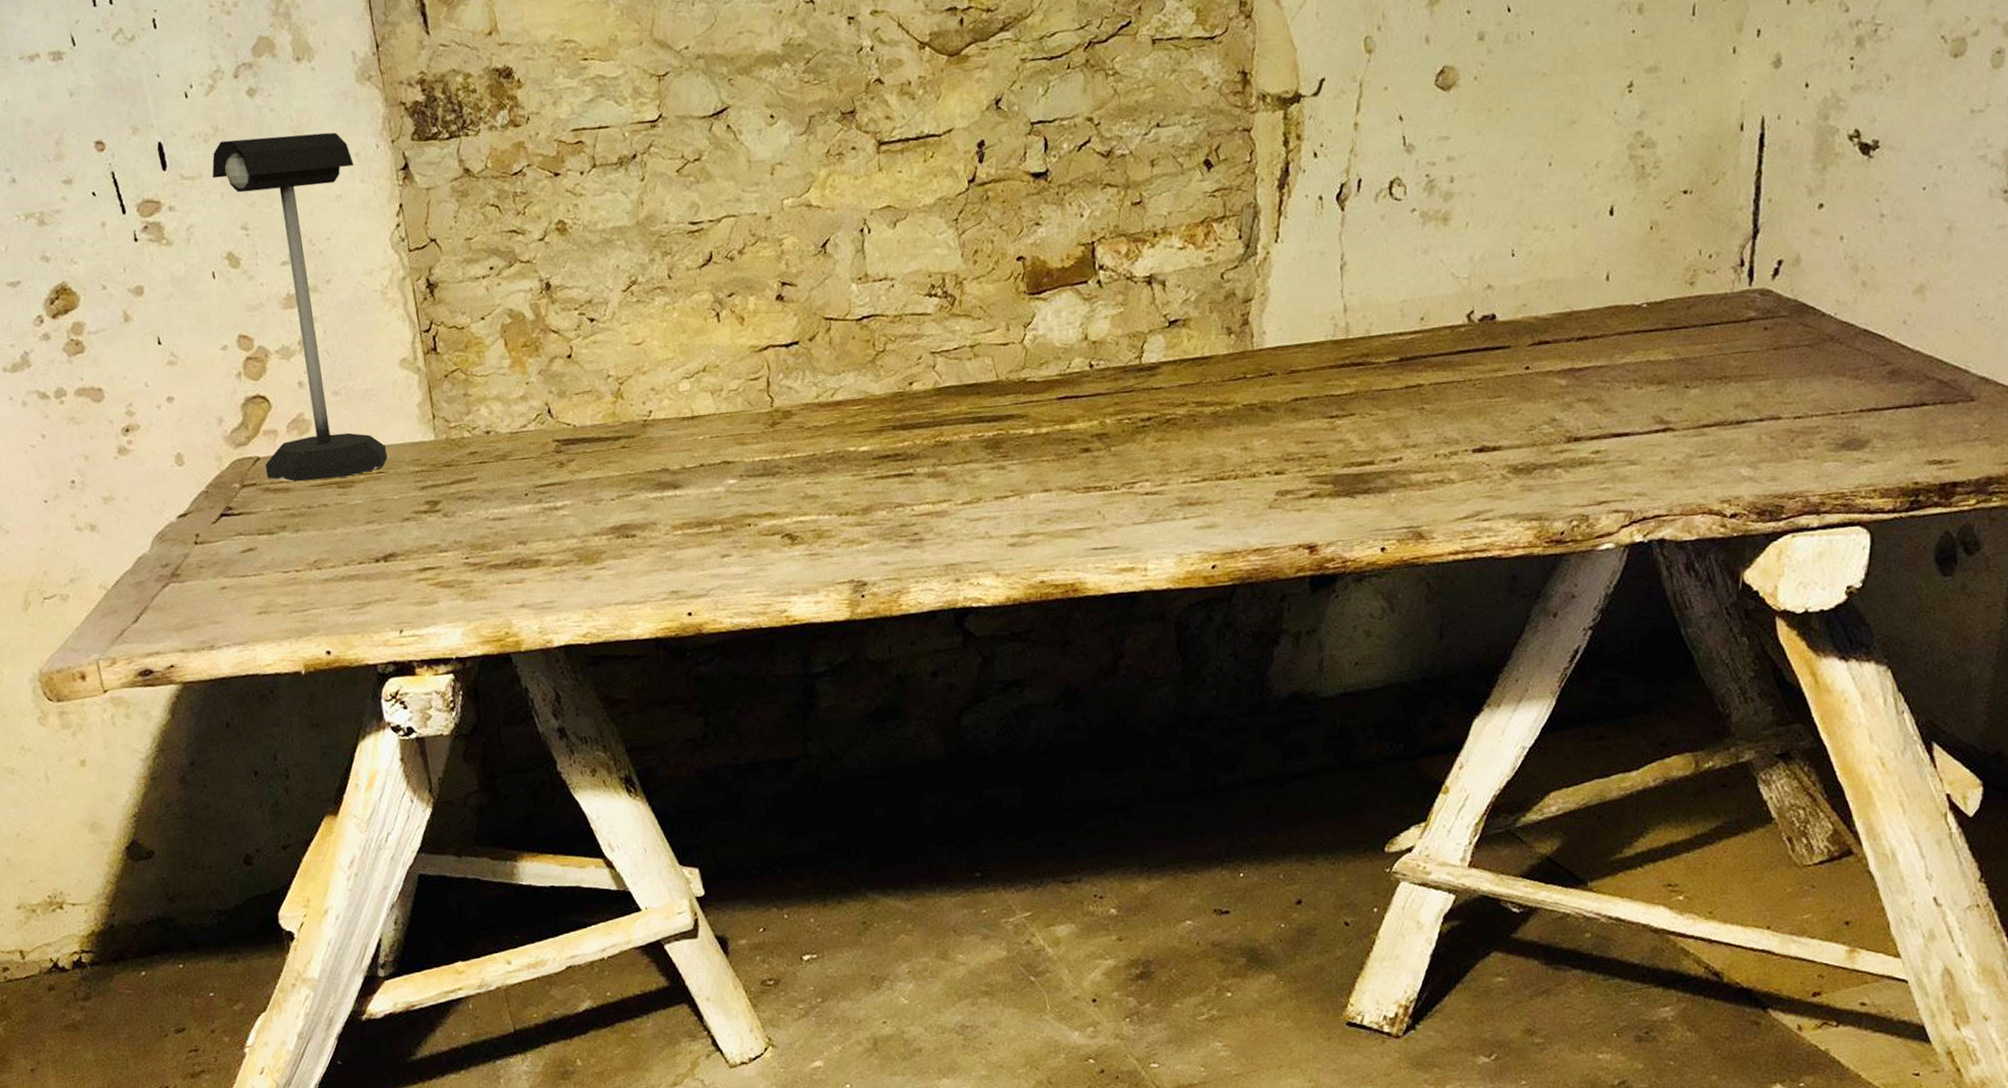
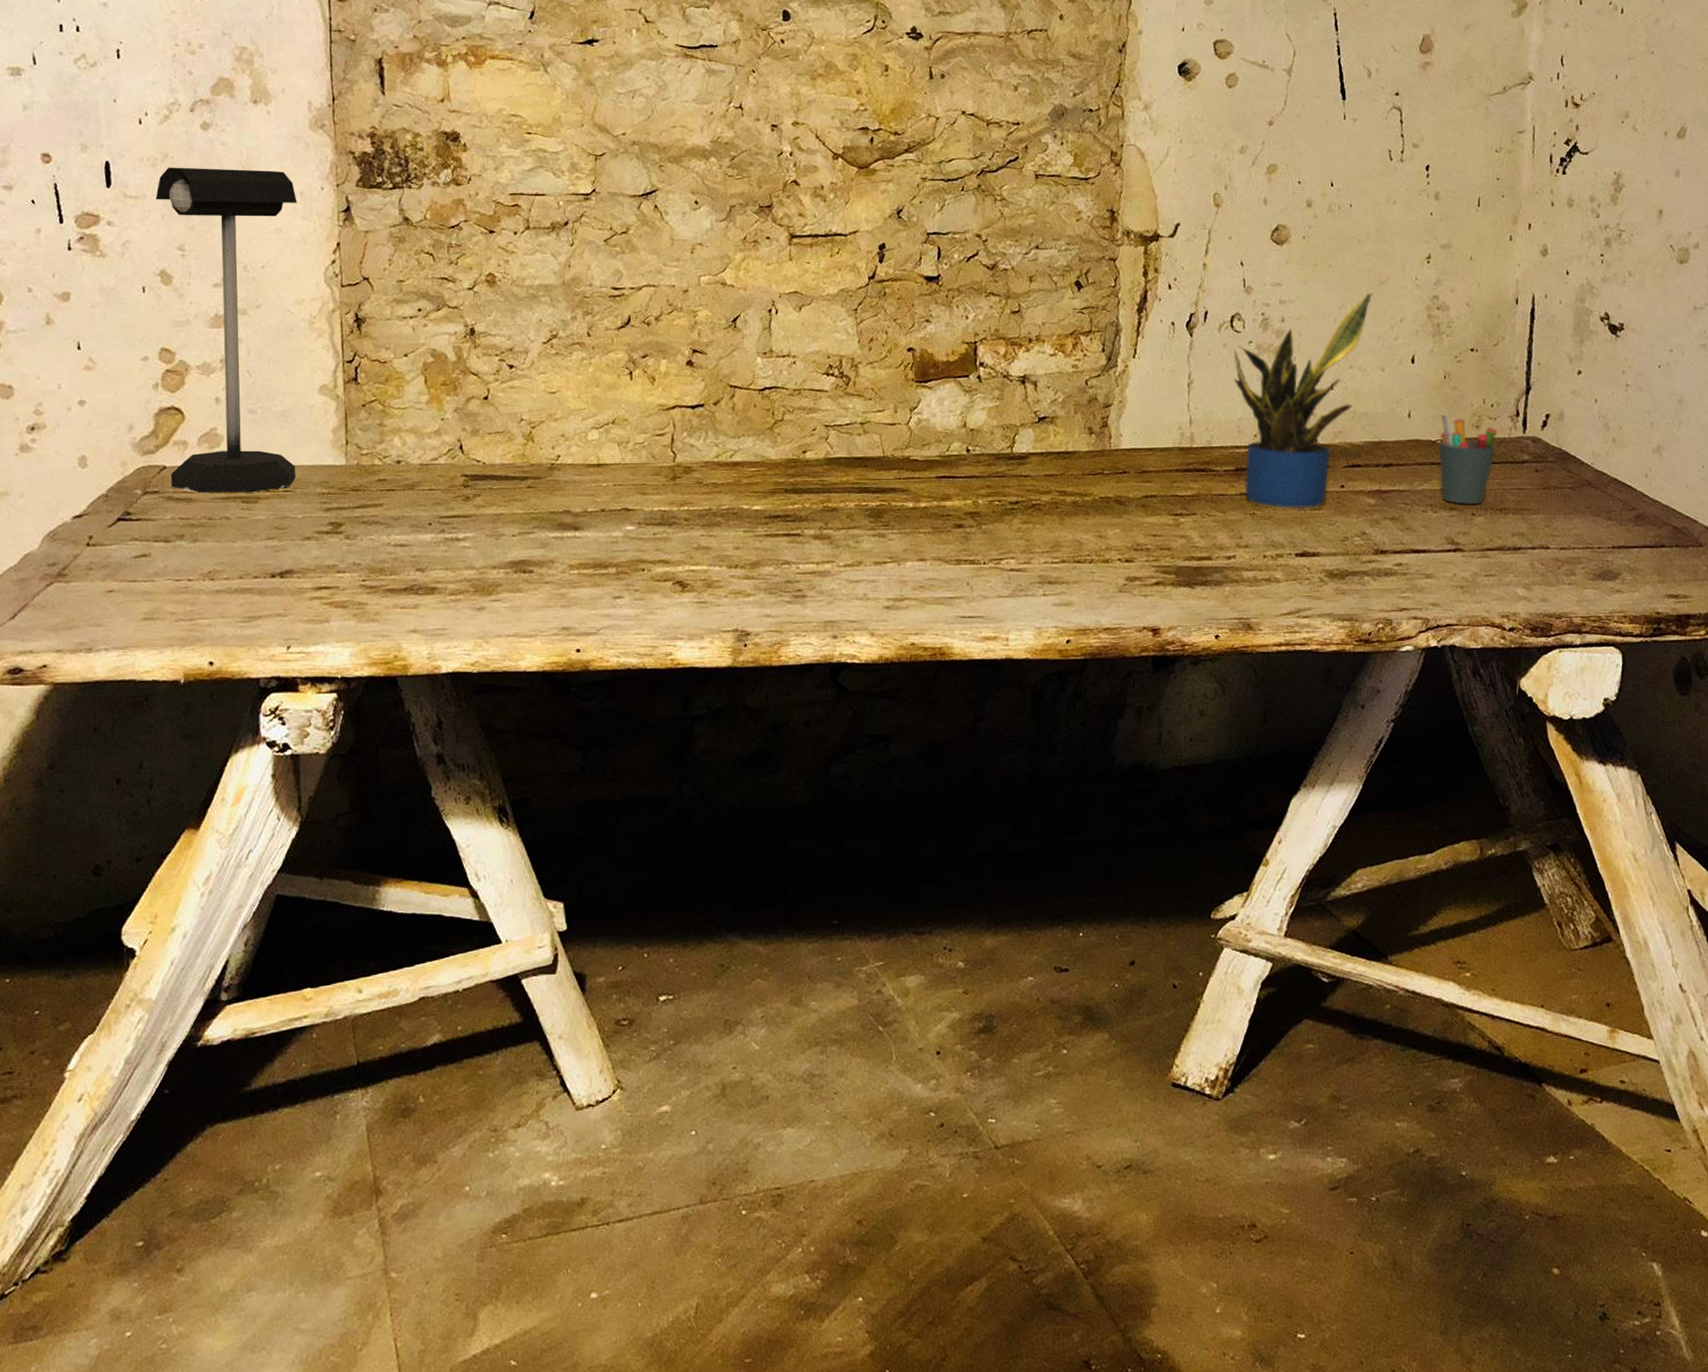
potted plant: none [1394,136,1561,399] -> present [1234,293,1373,509]
pen holder: none [1643,272,1717,376] -> present [1438,414,1498,505]

